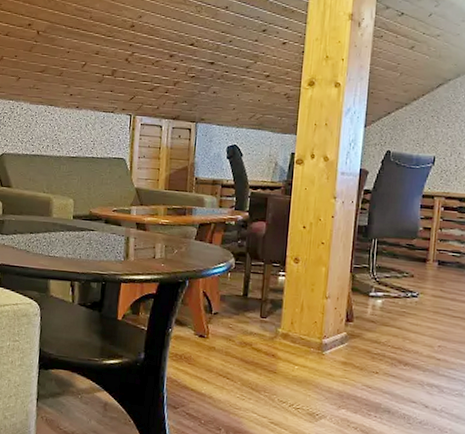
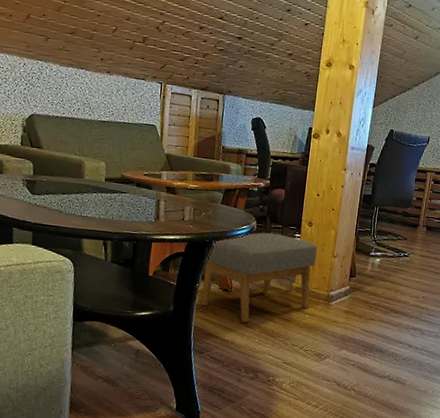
footstool: none [174,270,306,374] -> present [201,232,318,323]

